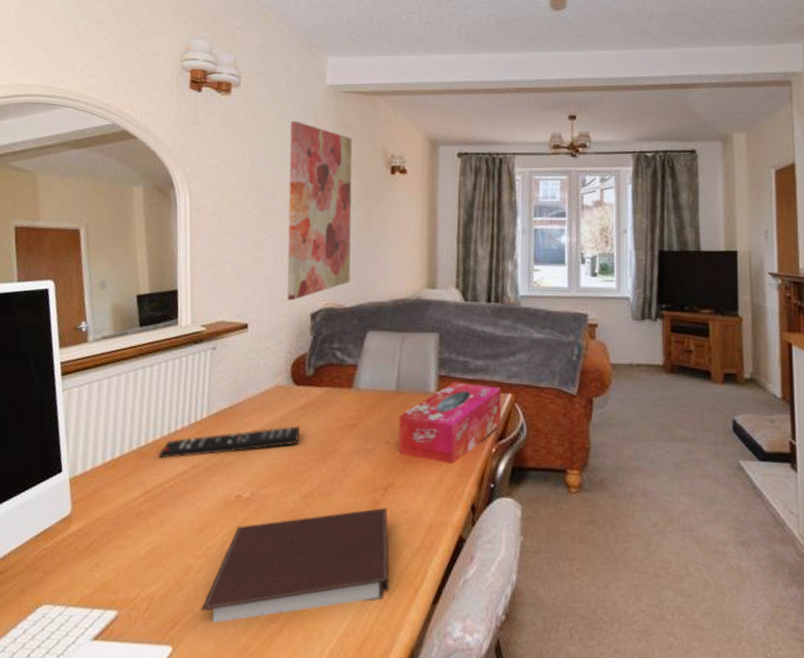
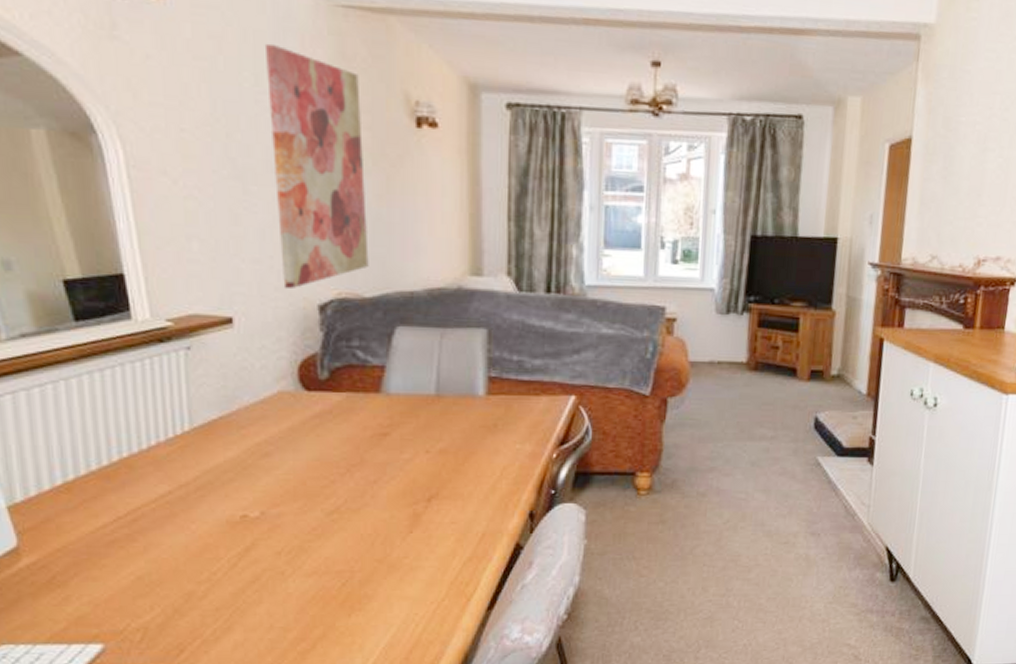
remote control: present [159,426,300,459] -> none [130,437,316,480]
notebook: present [201,507,389,624] -> none [212,519,436,647]
tissue box: present [398,381,502,464] -> none [441,383,564,471]

